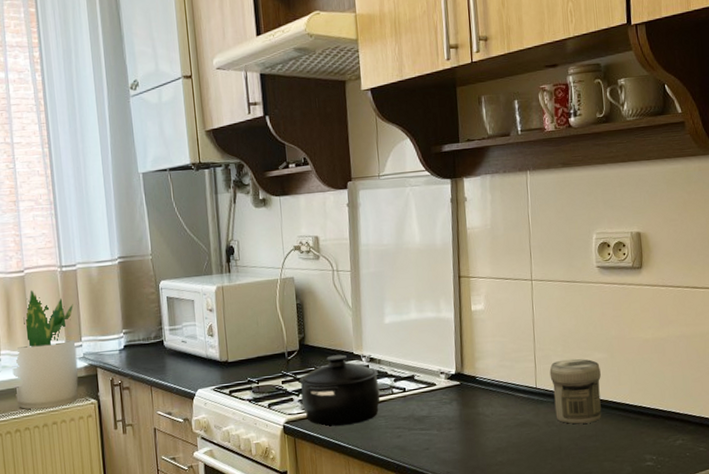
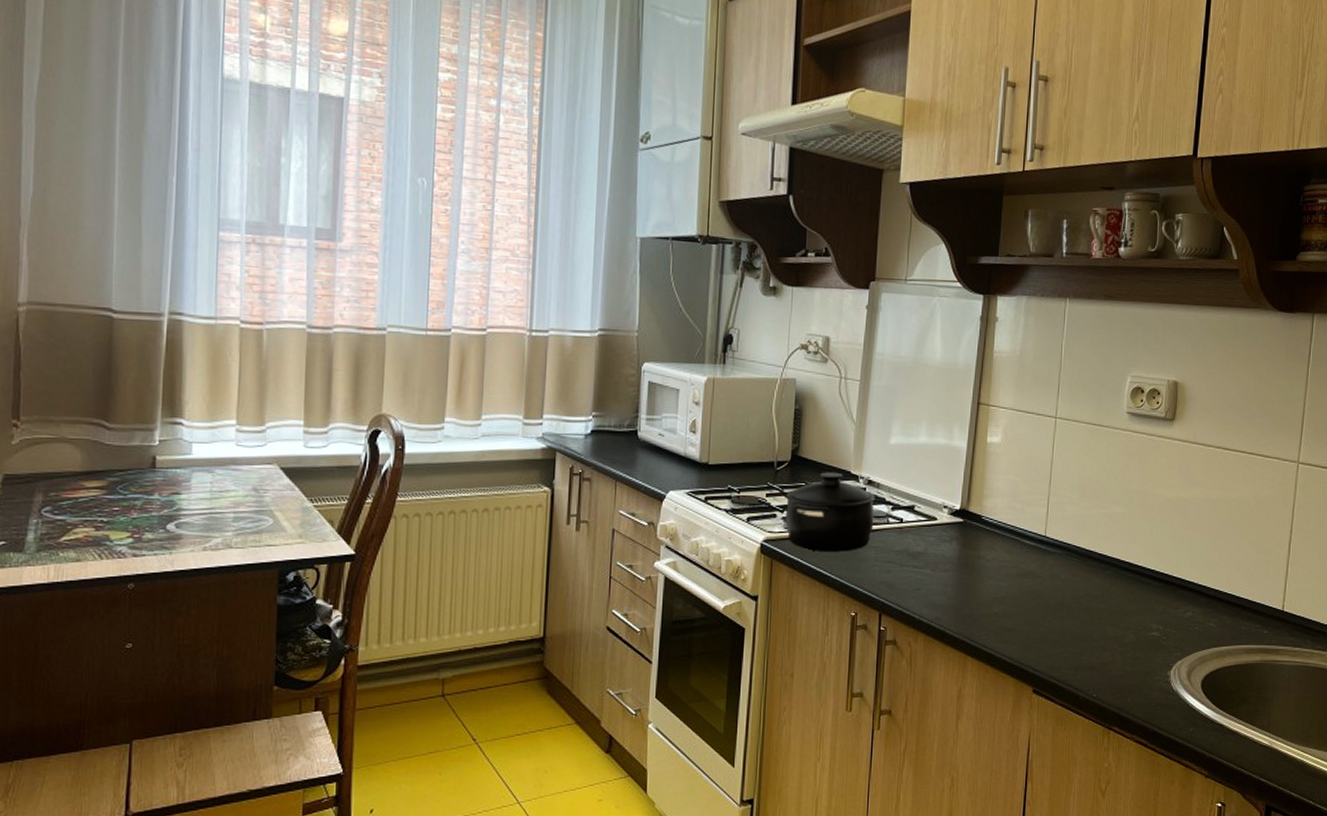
planter: present [12,290,79,410] -> none [455,353,539,491]
jar: present [549,358,602,424] -> none [1061,509,1116,582]

